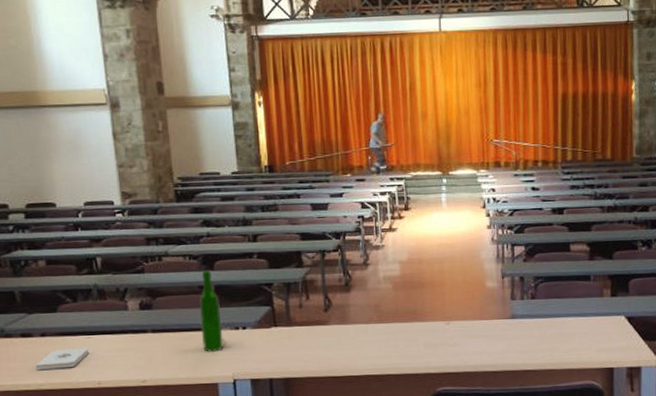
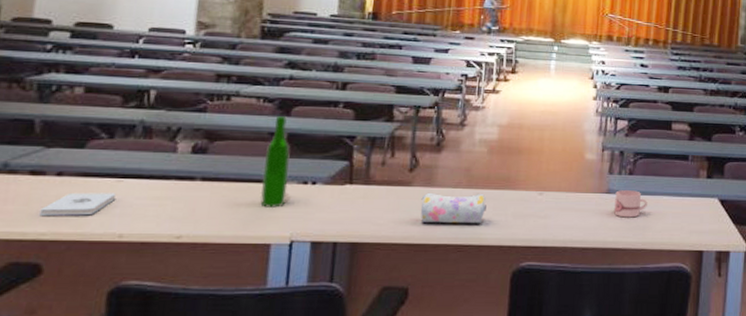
pencil case: none [339,327,399,357] -> present [420,192,486,224]
mug: none [520,314,553,341] -> present [614,190,648,218]

